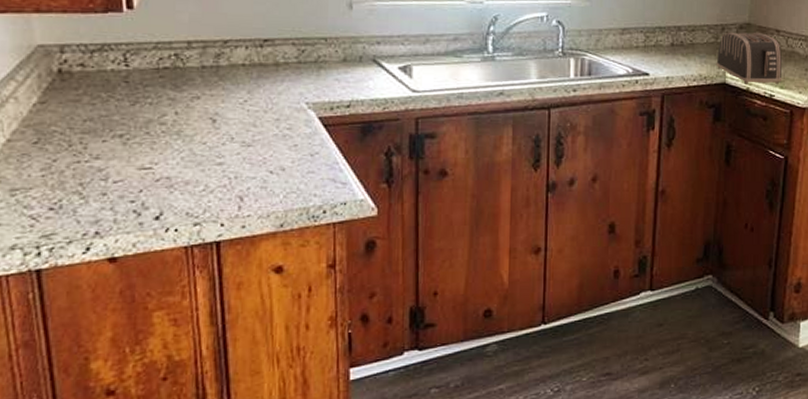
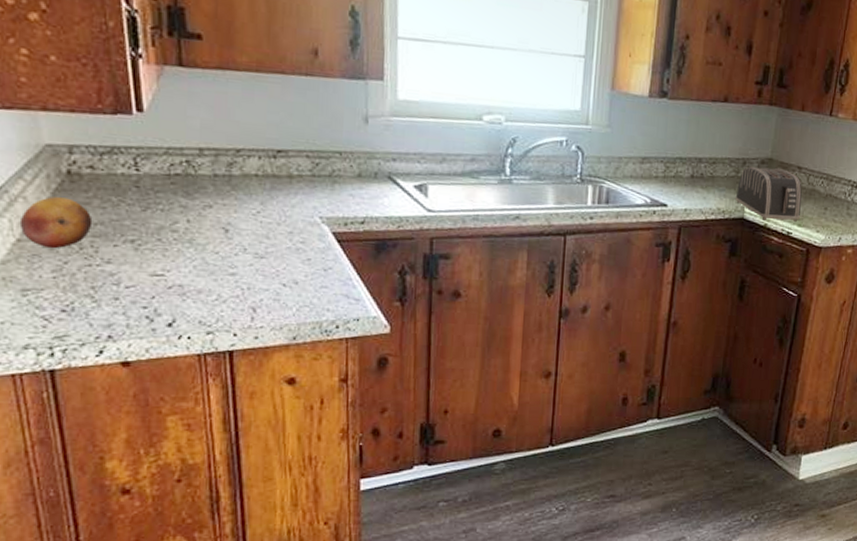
fruit: none [10,96,82,147] -> present [19,197,93,249]

